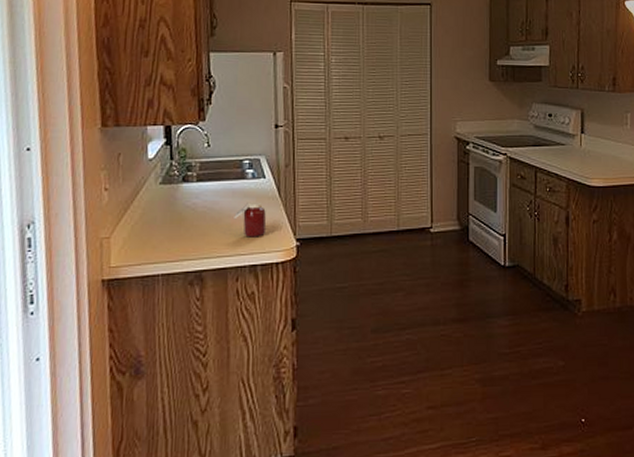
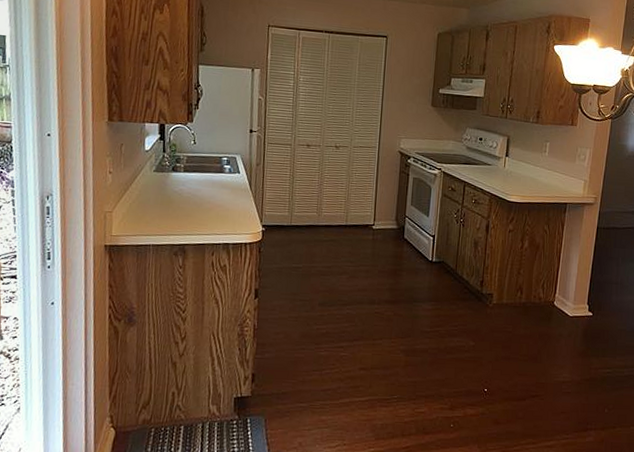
jar: present [234,202,267,237] -> none [212,192,239,221]

